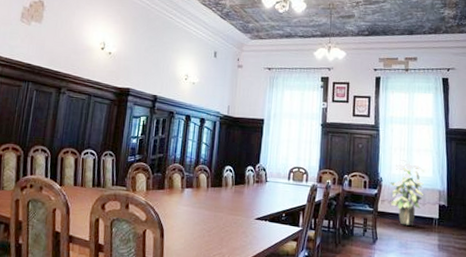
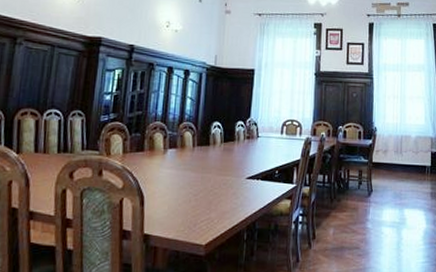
indoor plant: present [388,160,424,226] -> none [383,108,417,175]

